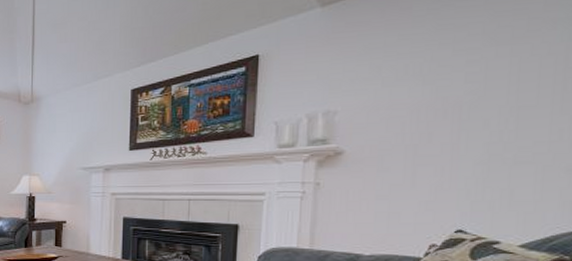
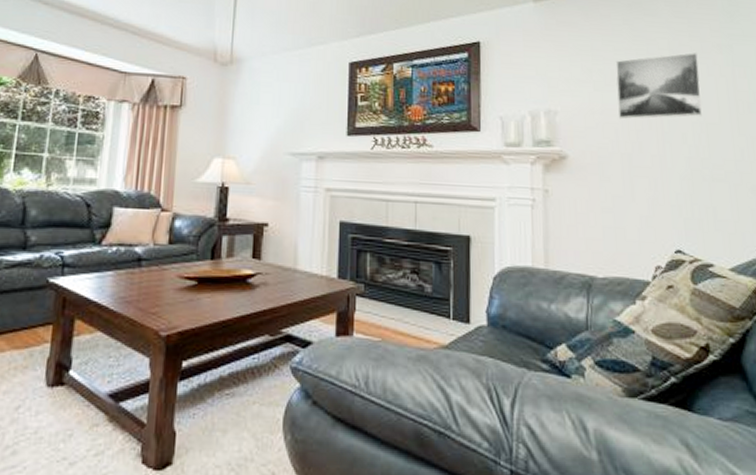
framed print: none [407,33,521,112] -> present [615,52,703,120]

